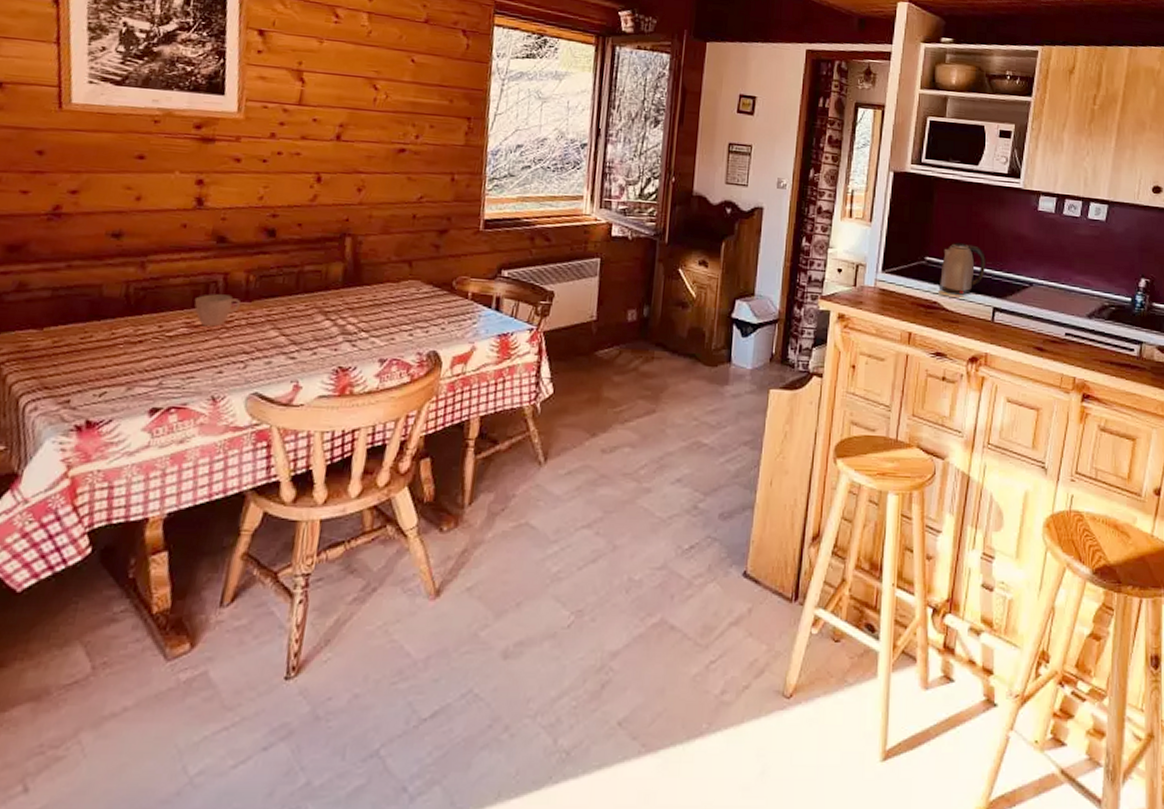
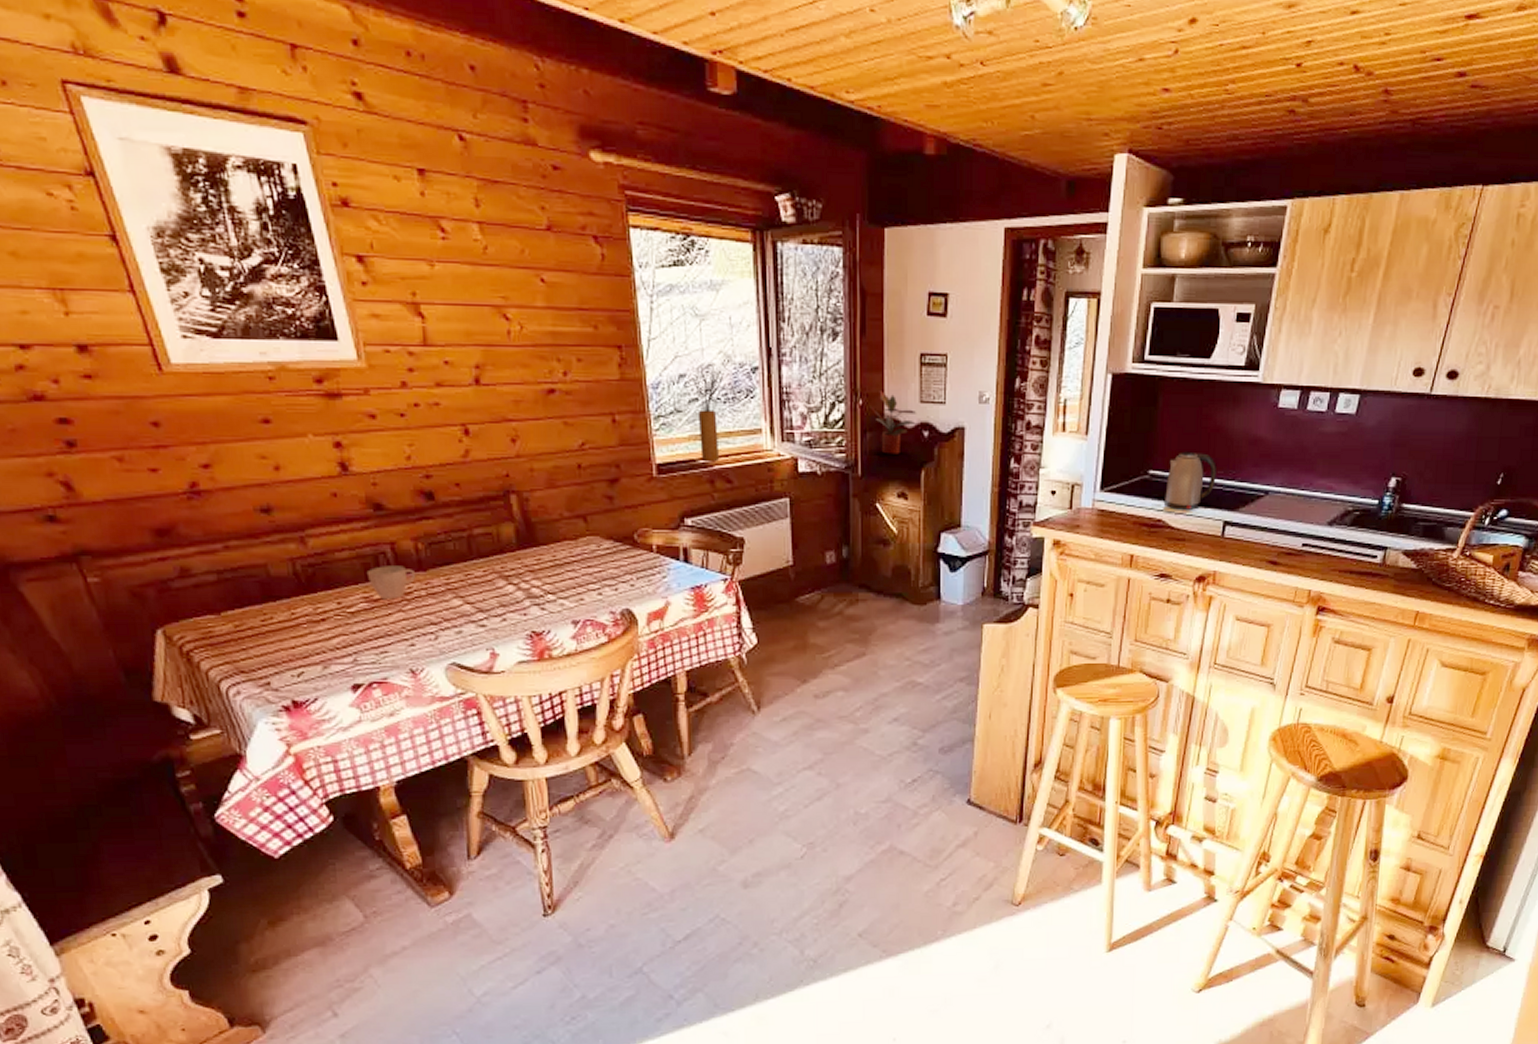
vase: none [525,137,556,222] -> present [693,363,723,462]
potted plant: none [681,171,721,227] -> present [870,391,916,454]

